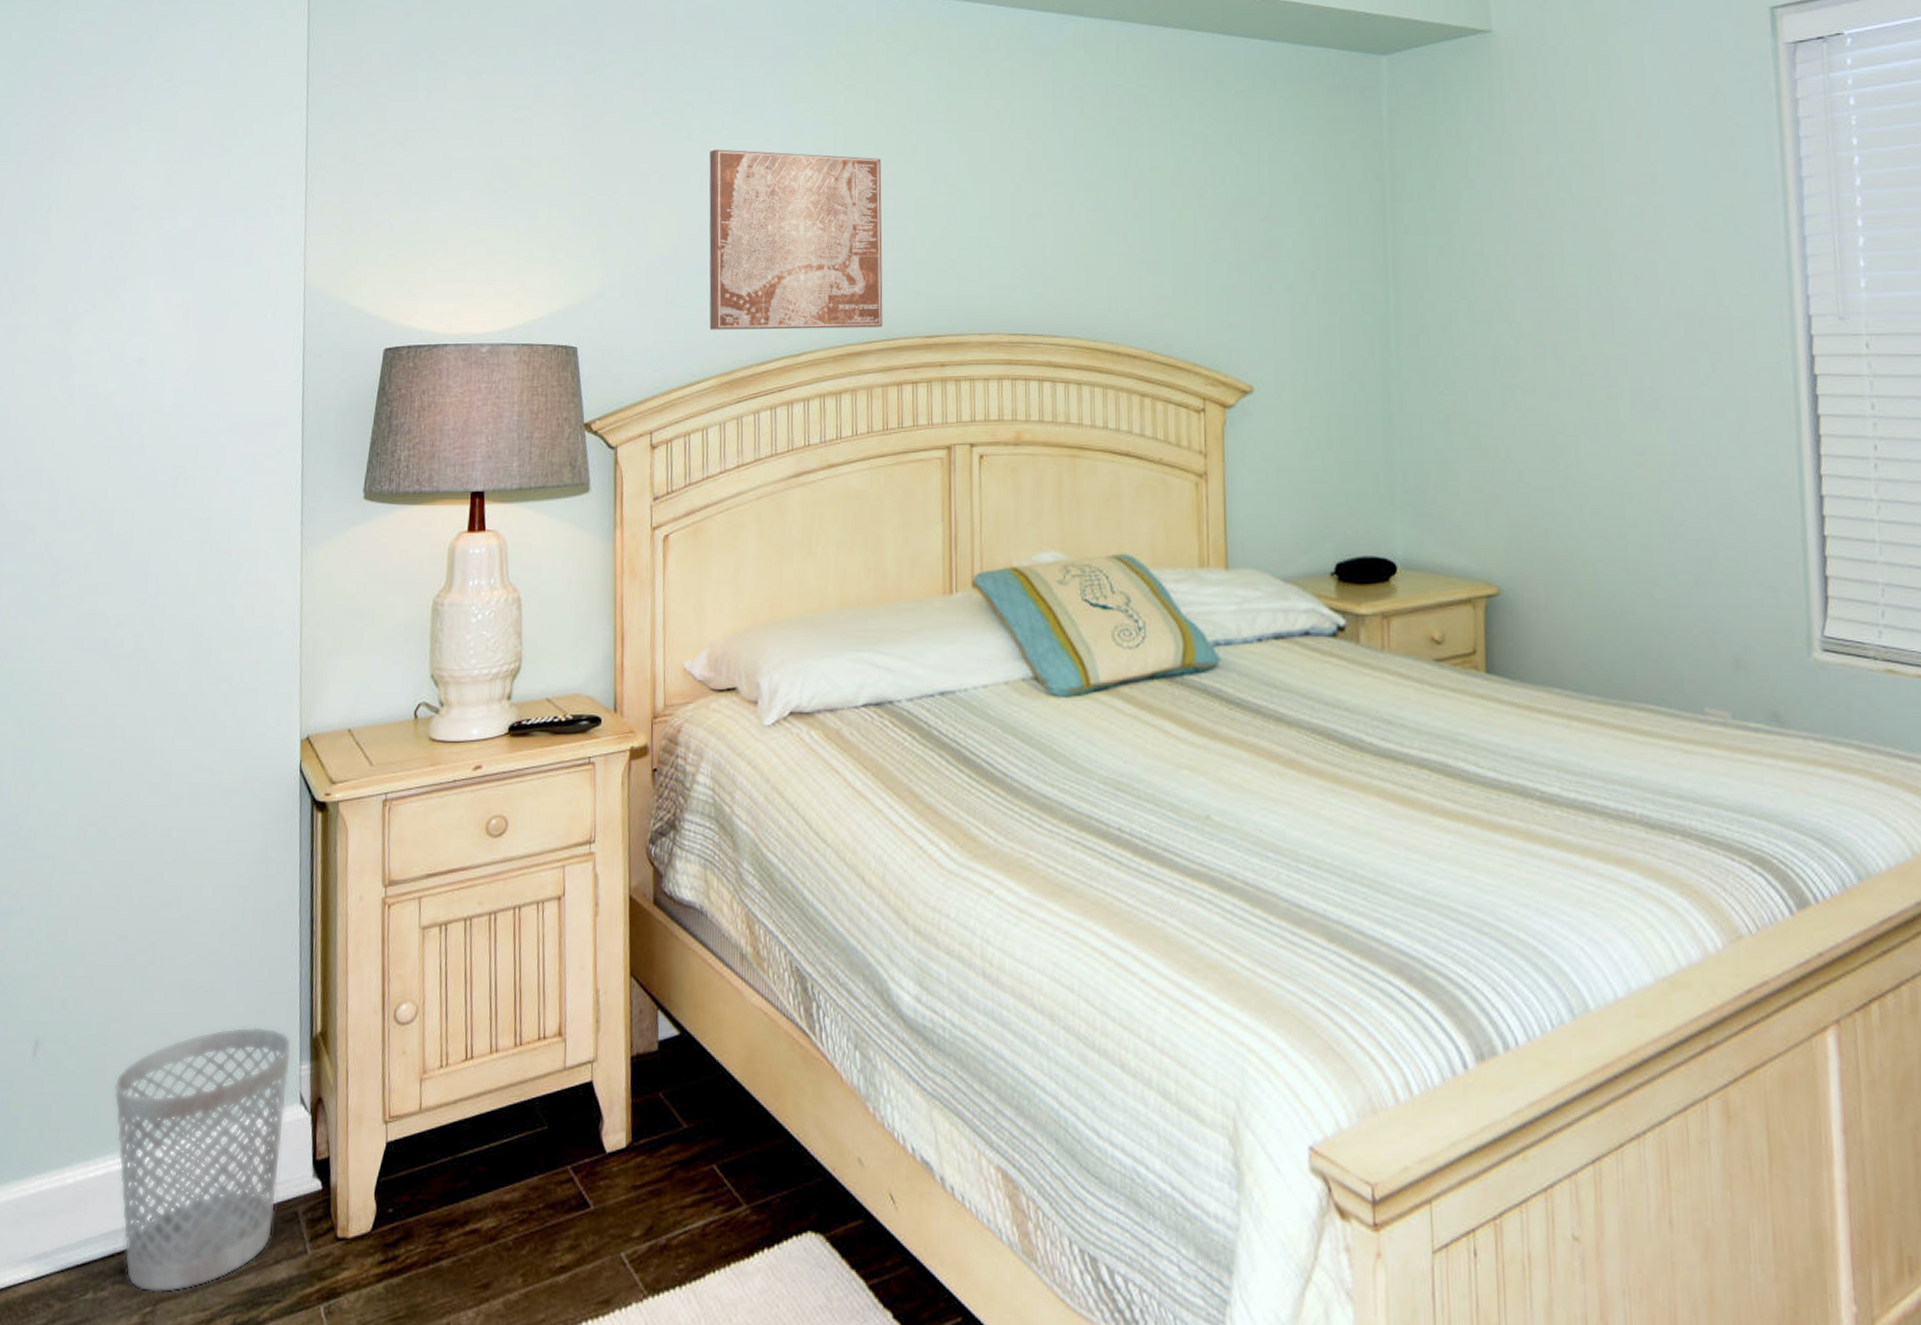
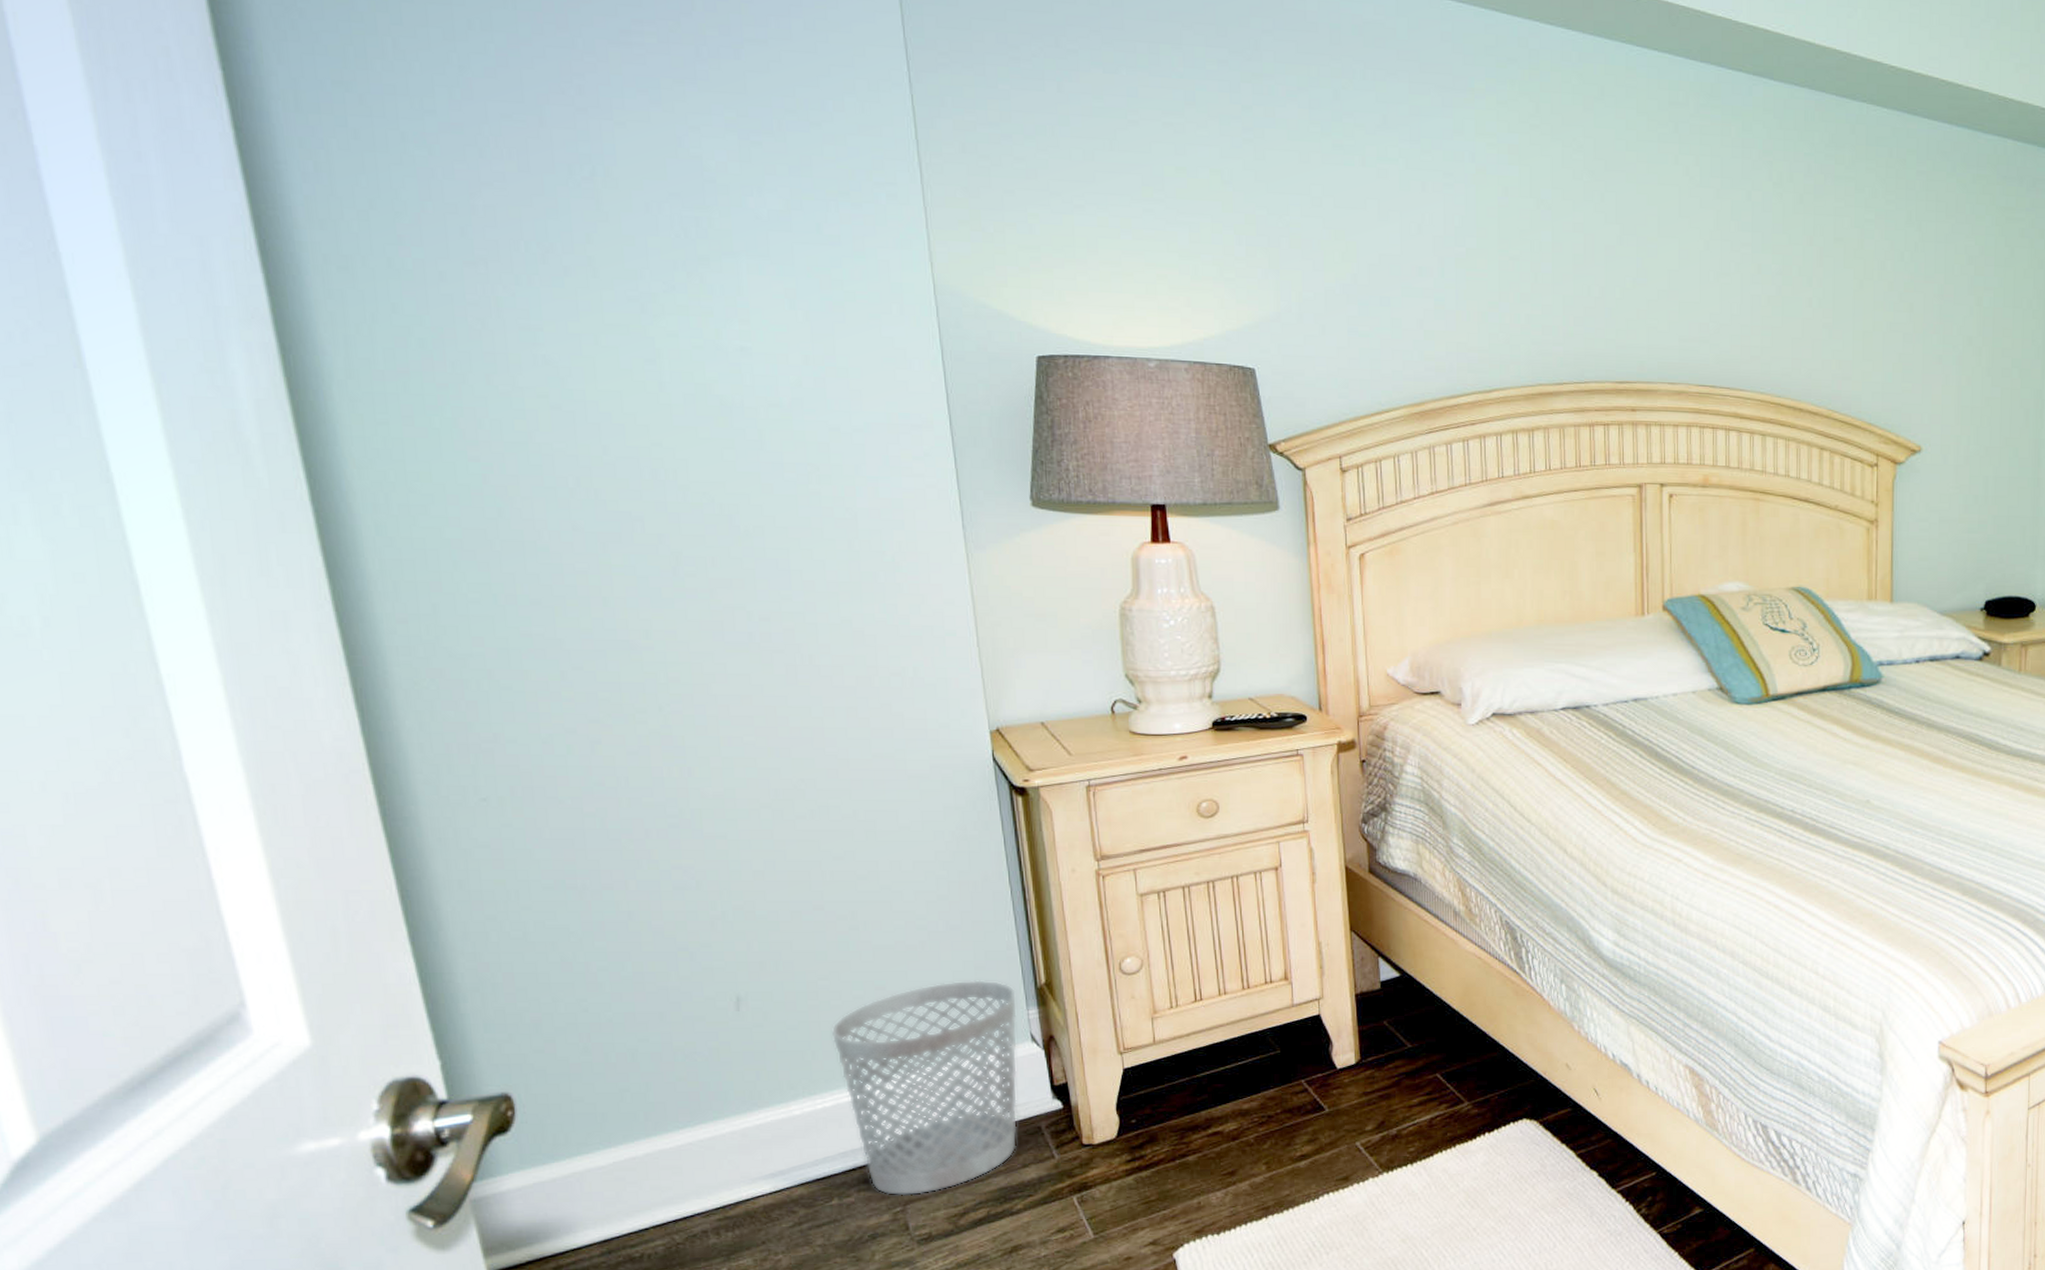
wall art: present [709,149,883,330] -> none [1387,178,1574,370]

